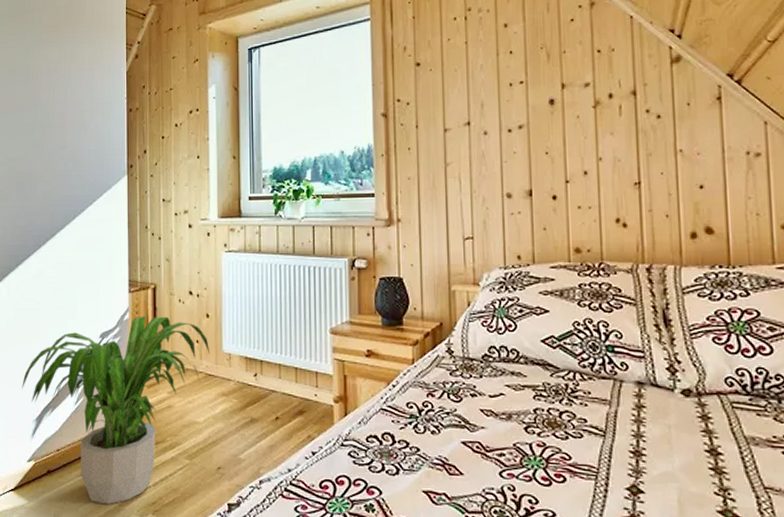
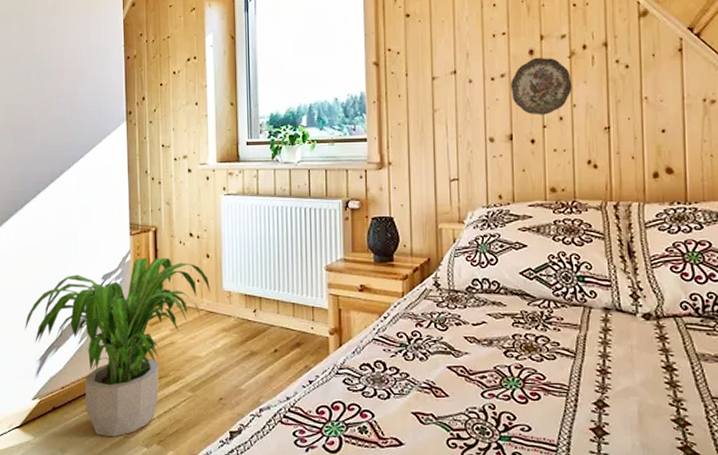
decorative plate: none [529,107,598,170] -> present [510,57,572,115]

